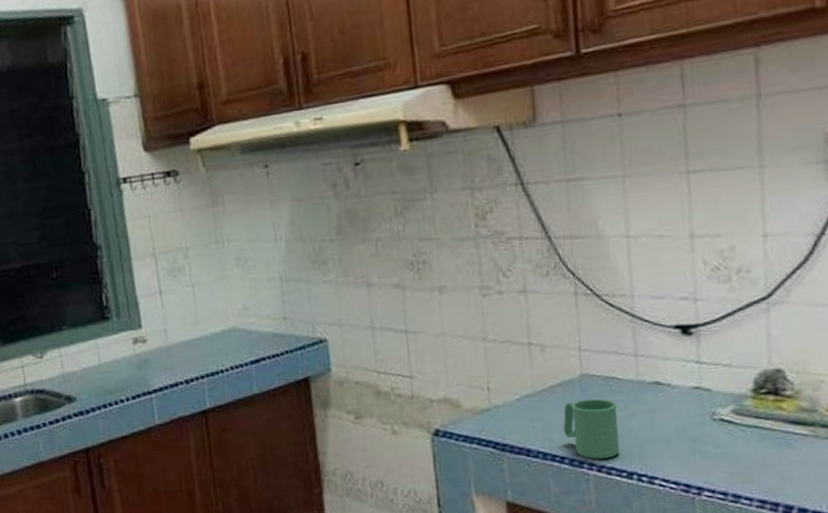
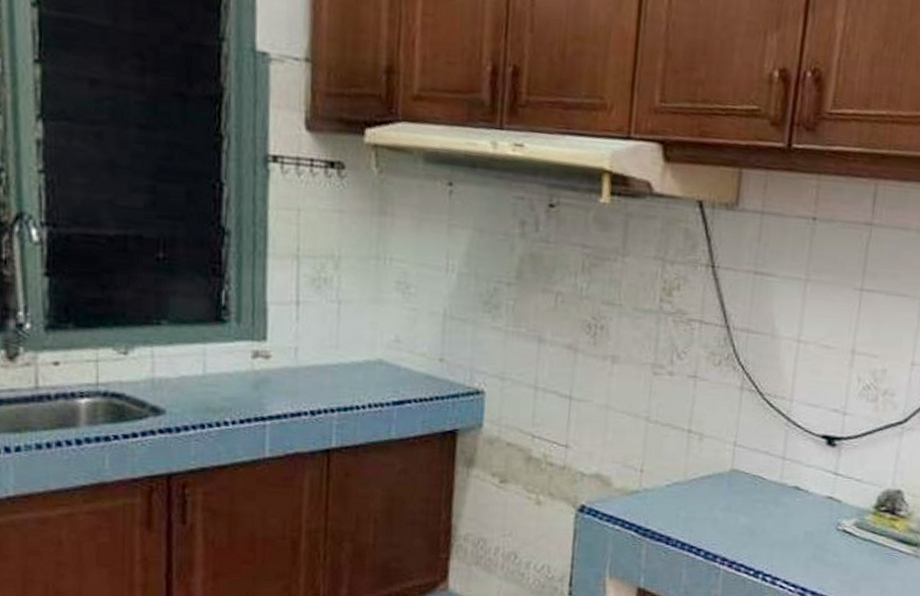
mug: present [563,398,620,459] -> none [705,494,758,555]

